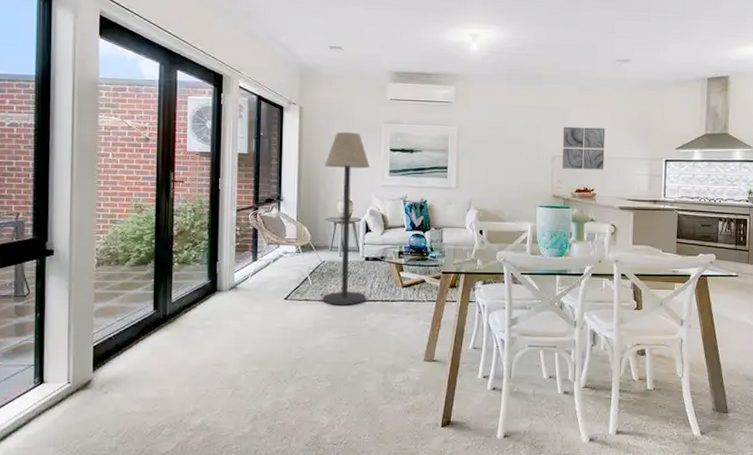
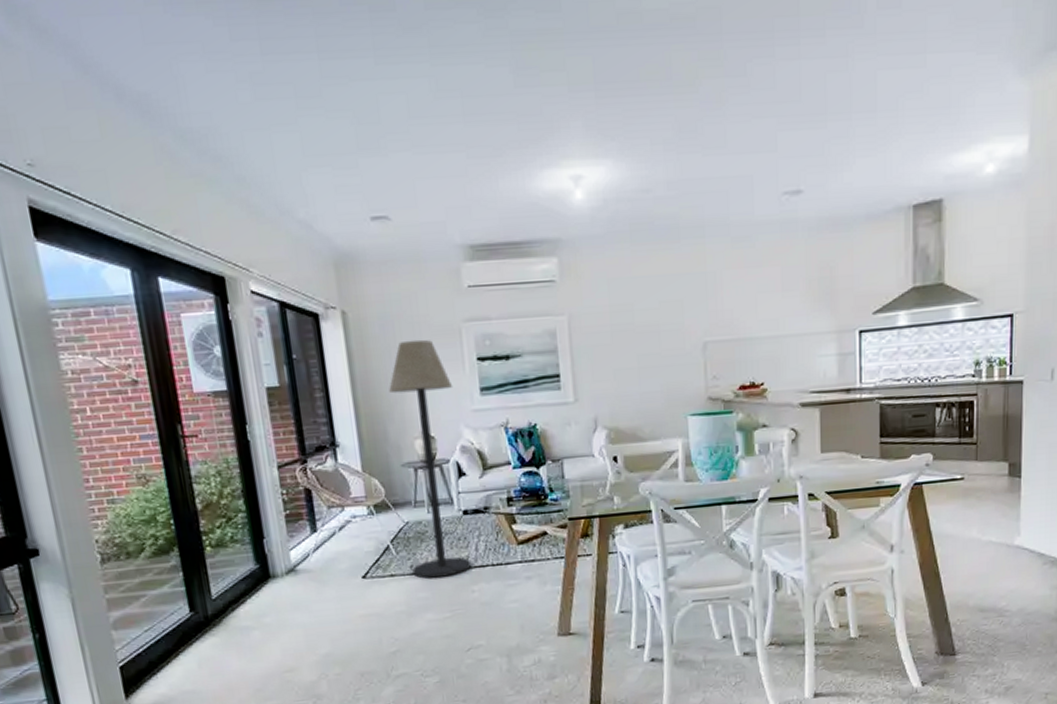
wall art: present [561,126,606,170] -> none [714,294,776,359]

